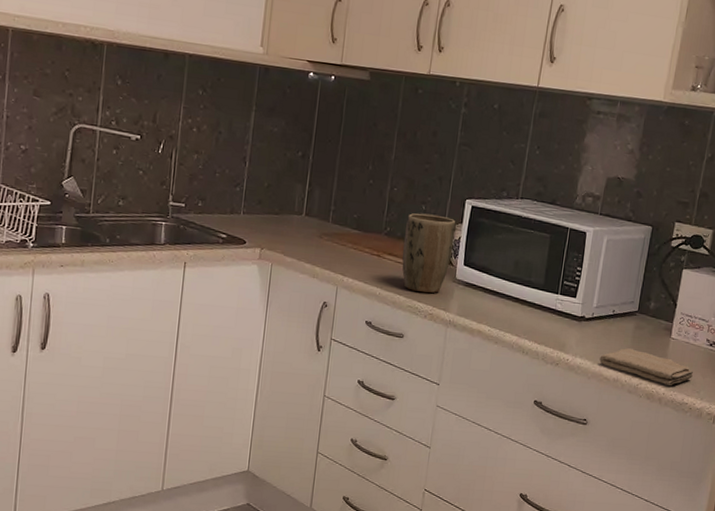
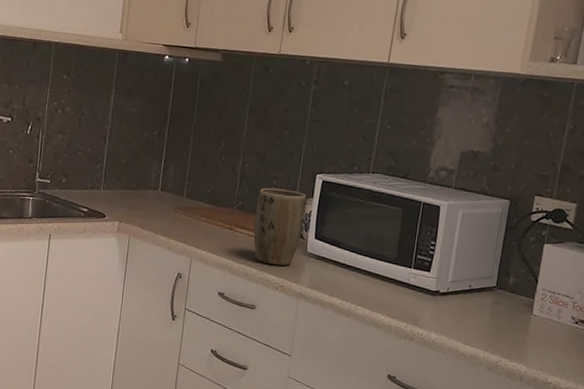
washcloth: present [599,348,693,386] -> none [455,324,557,365]

